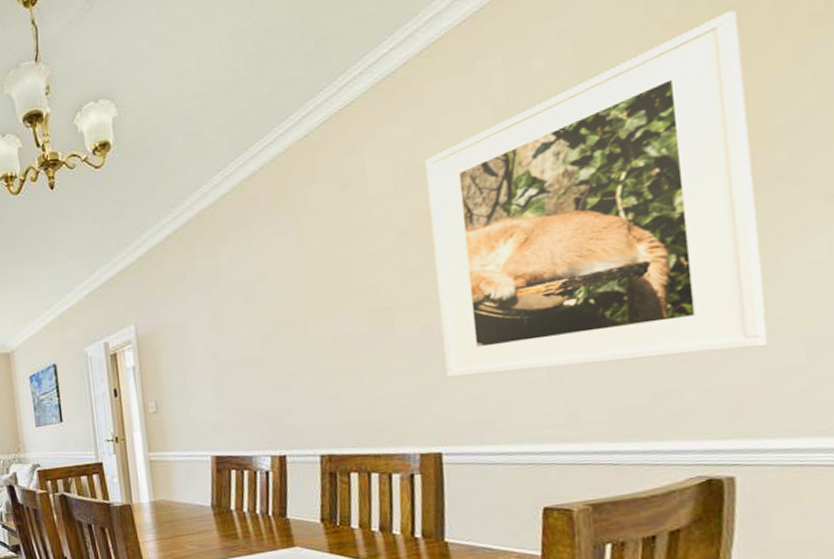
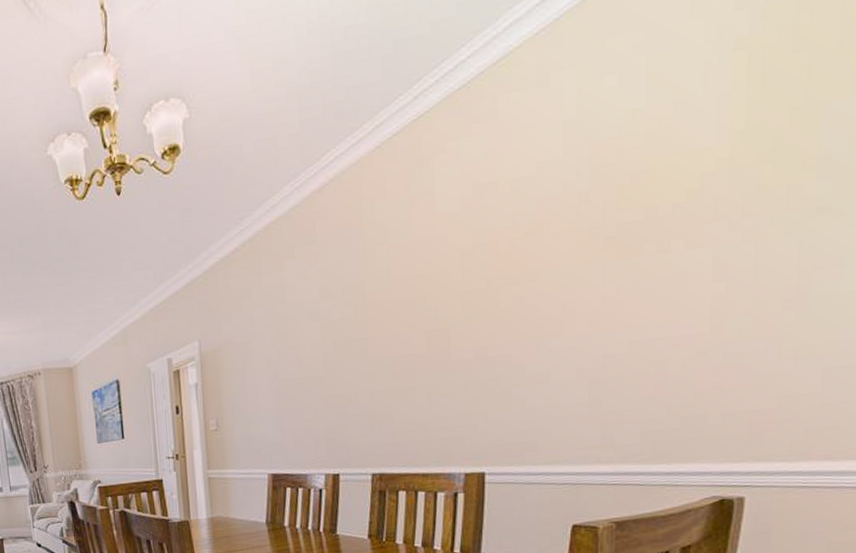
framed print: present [425,10,768,378] -> none [493,31,805,400]

